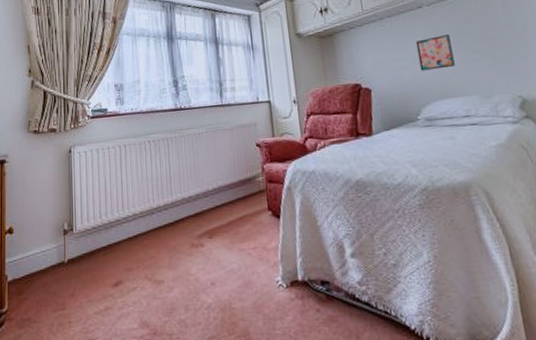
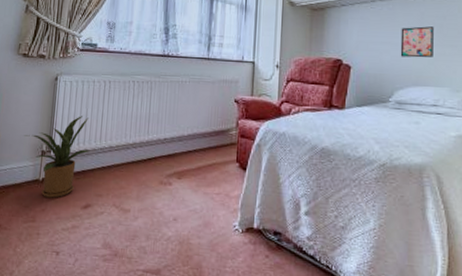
house plant: none [44,186,114,280] -> present [24,116,90,198]

